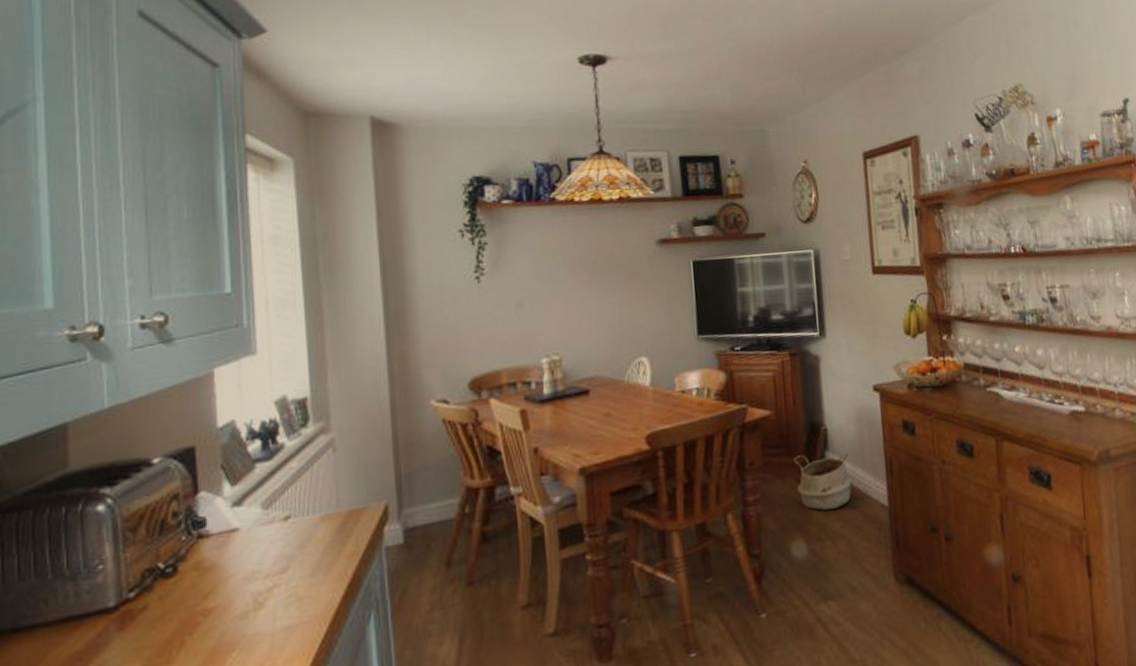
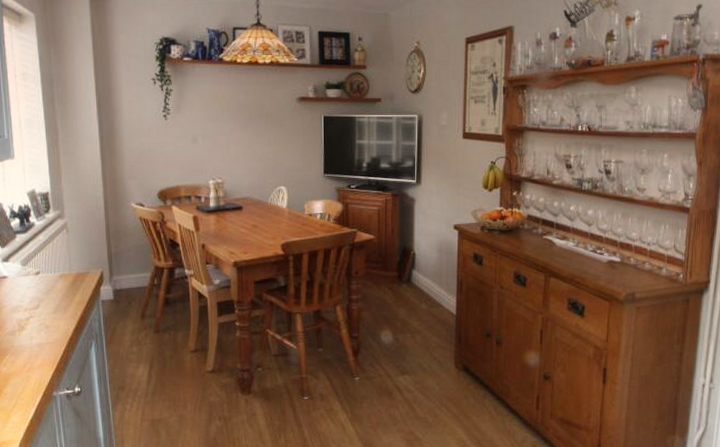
woven basket: present [793,453,852,511] -> none [388,270,430,313]

